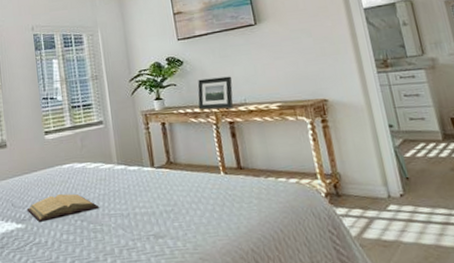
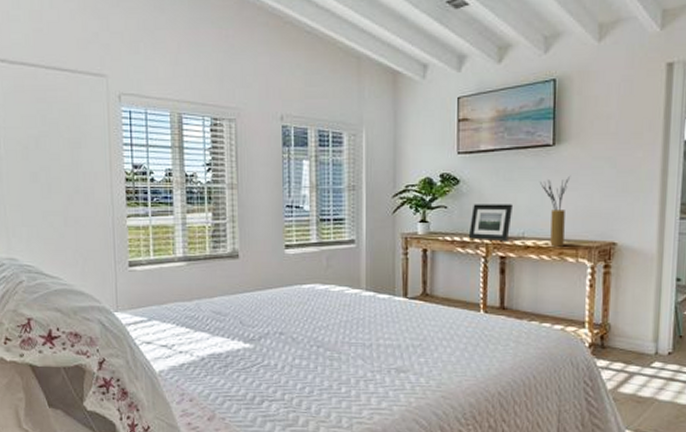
book: present [26,193,100,222] -> none [256,316,340,344]
vase: none [250,48,282,109] -> present [540,177,570,247]

